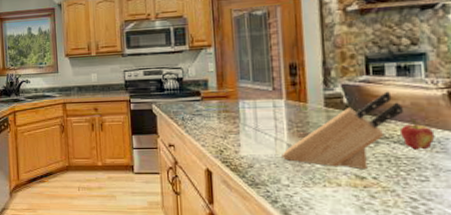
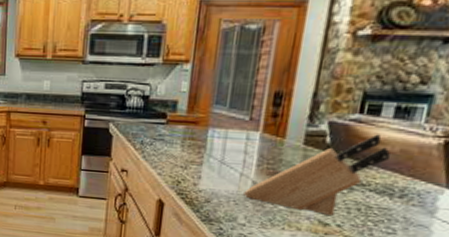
fruit: present [399,117,435,150] -> none [378,165,417,202]

